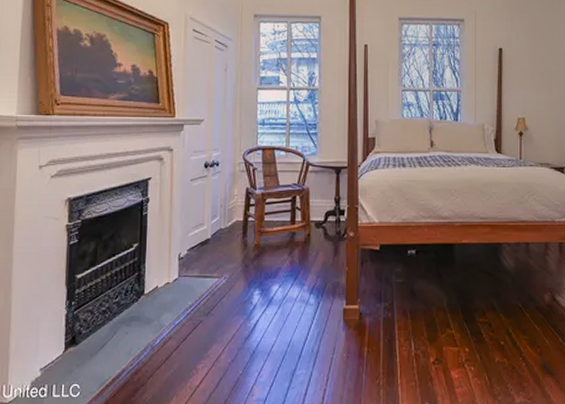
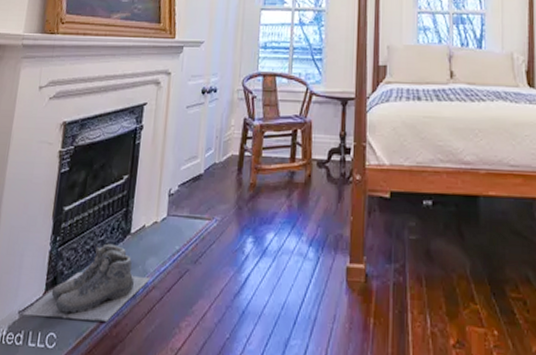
boots: none [44,304,167,372] -> present [22,243,151,322]

